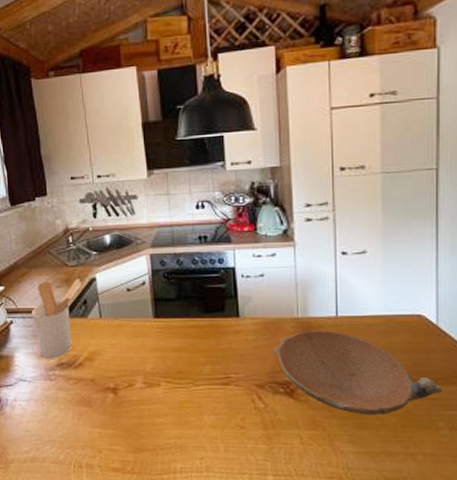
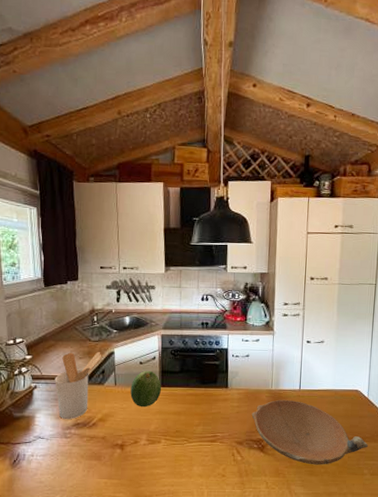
fruit: none [118,298,156,344] -> present [130,370,162,408]

